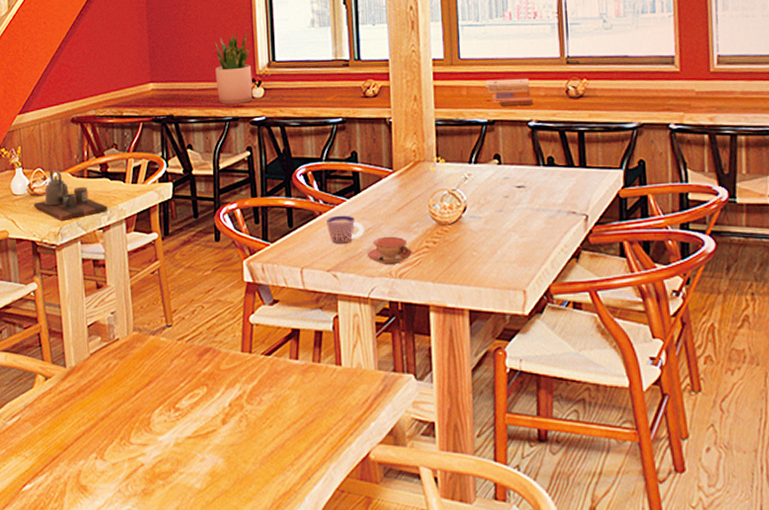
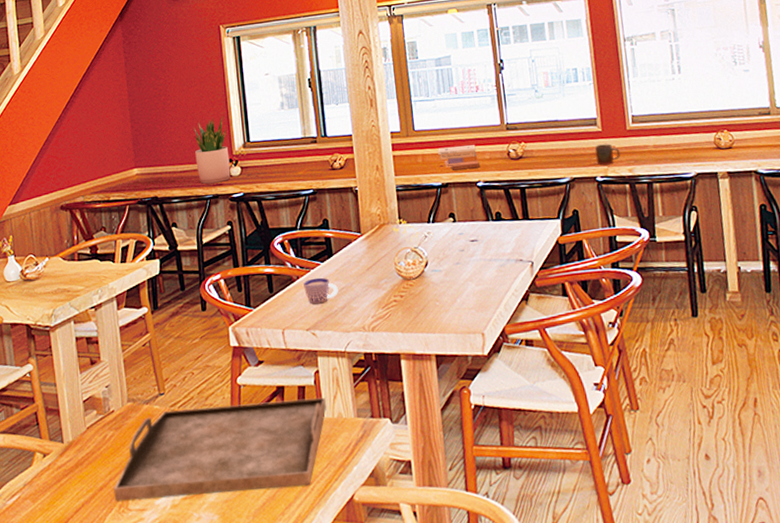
tea set: present [33,170,108,220] -> none [26,255,99,303]
serving tray: none [116,343,345,437] -> present [114,397,326,500]
teacup: present [368,236,413,264] -> none [342,293,383,320]
mug: none [670,86,700,111] -> present [594,144,620,165]

